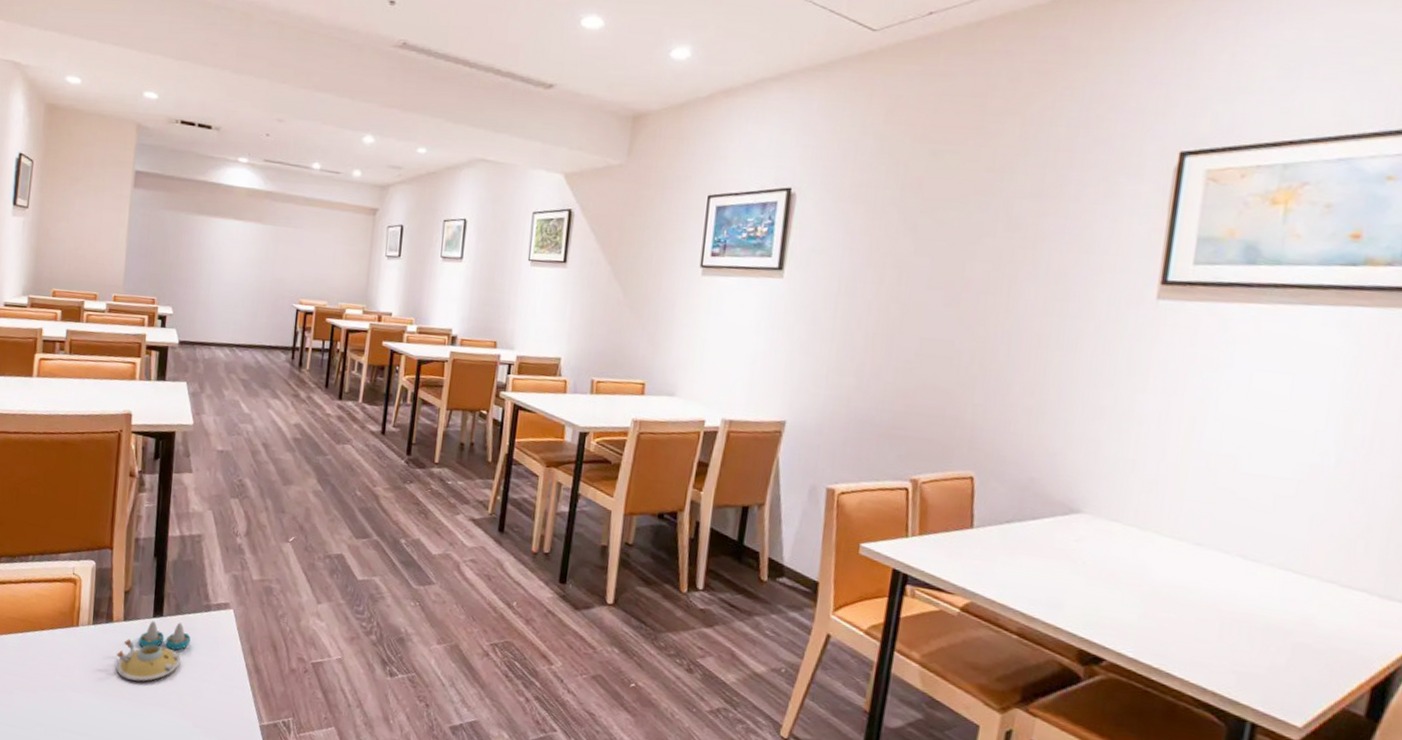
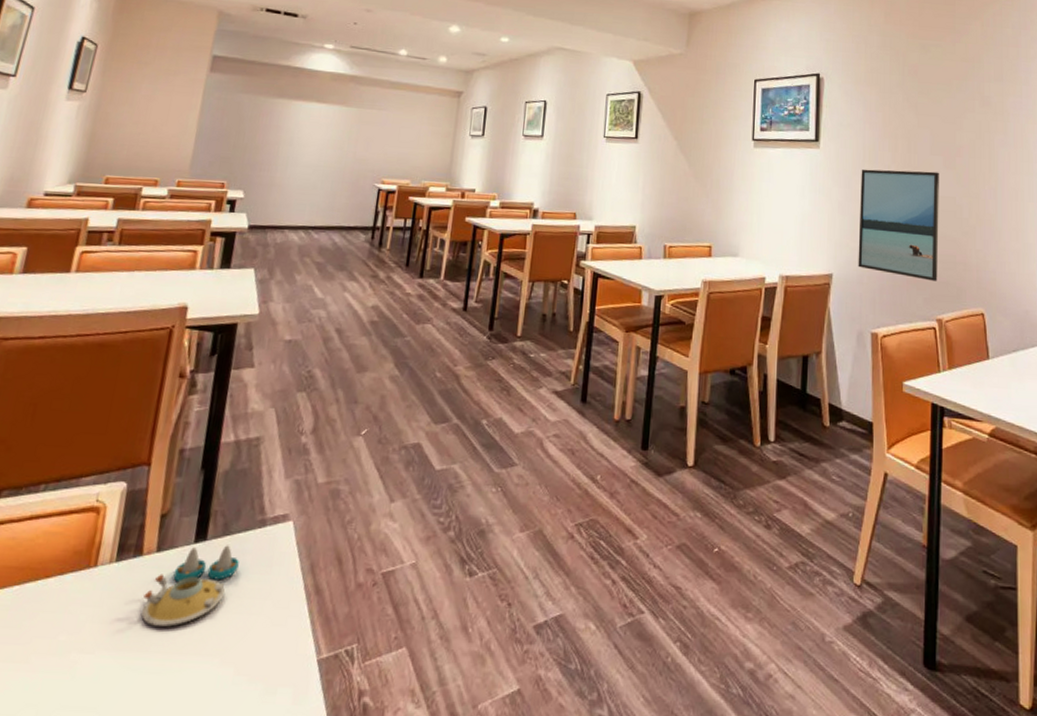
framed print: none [818,303,936,437] -> present [858,169,939,281]

